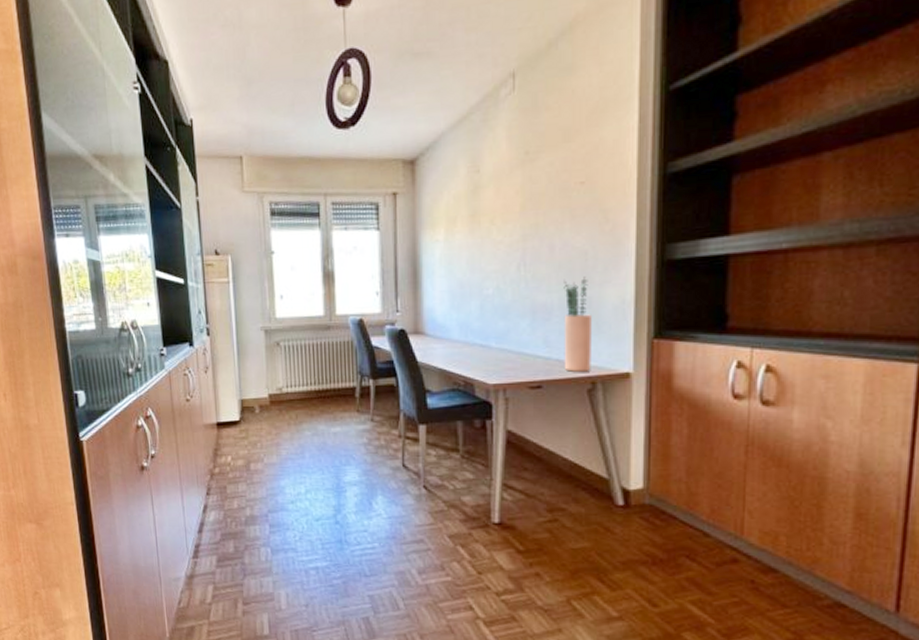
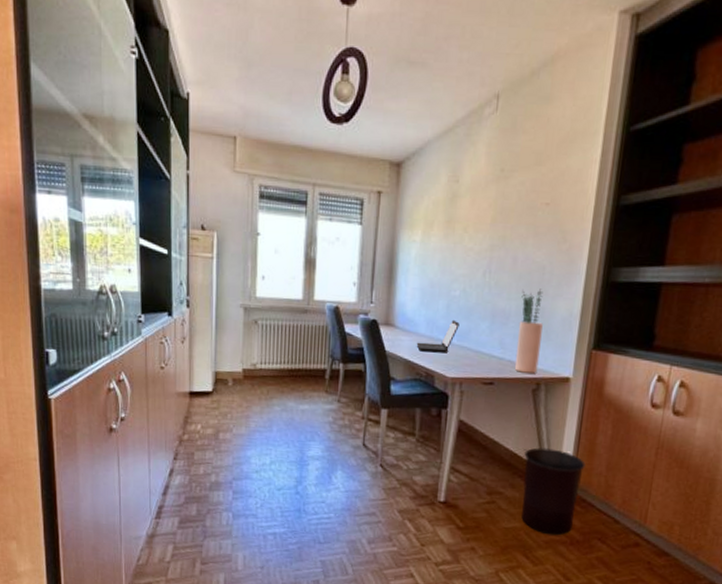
laptop: none [450,320,496,359] -> present [416,319,460,353]
waste bin: none [586,455,660,555] -> present [521,447,585,536]

